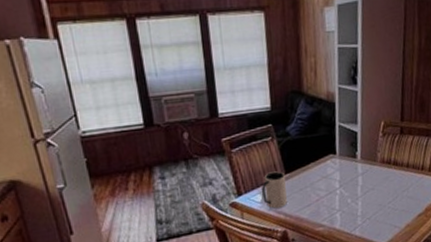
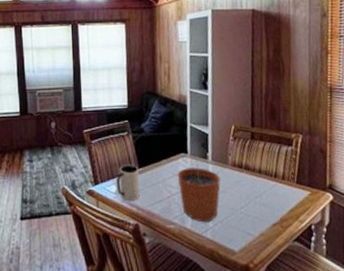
plant pot: none [325,155,370,222] -> present [177,154,221,223]

